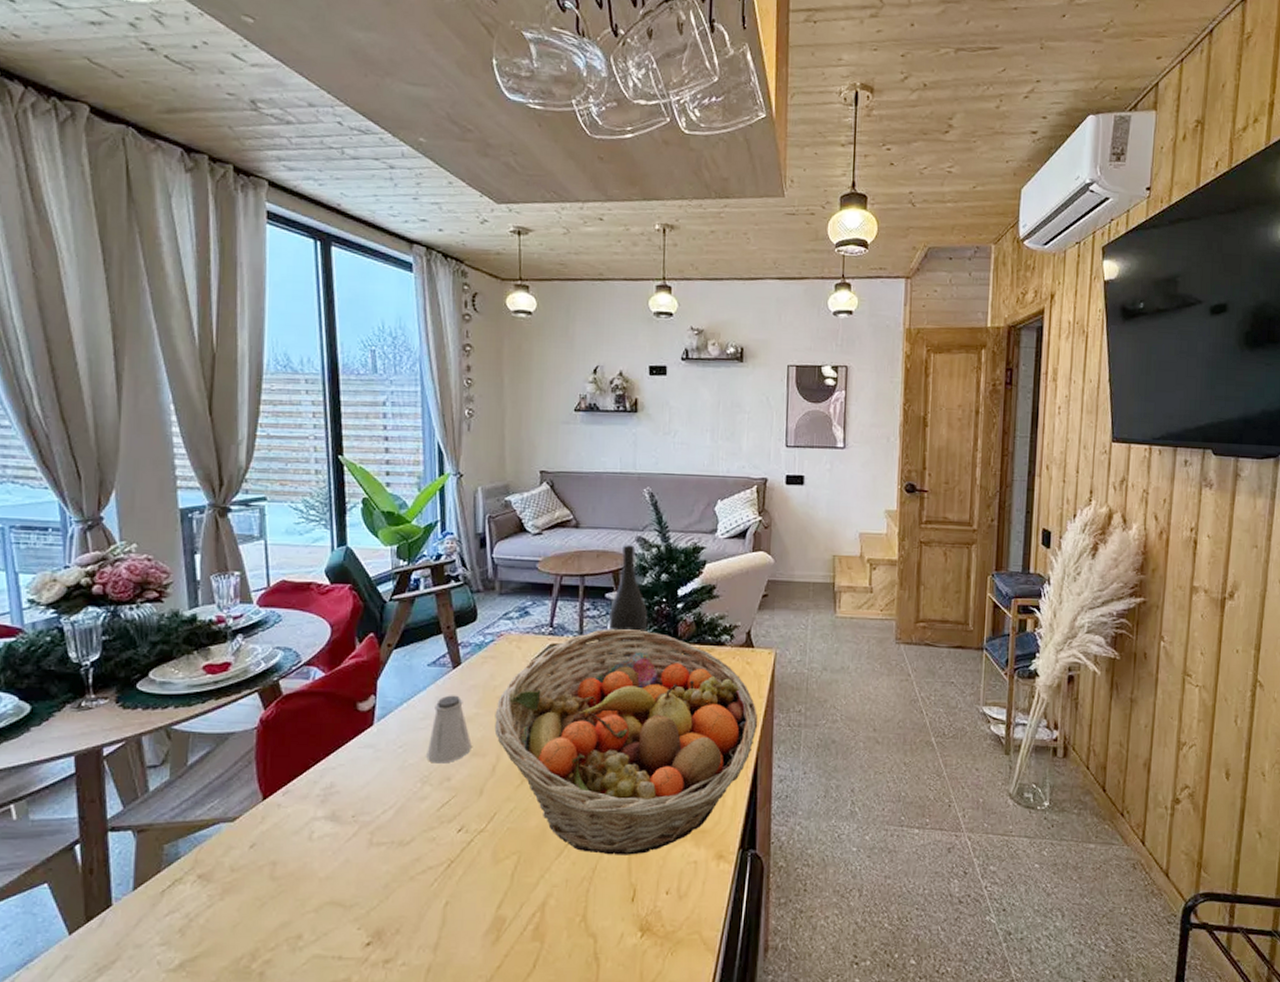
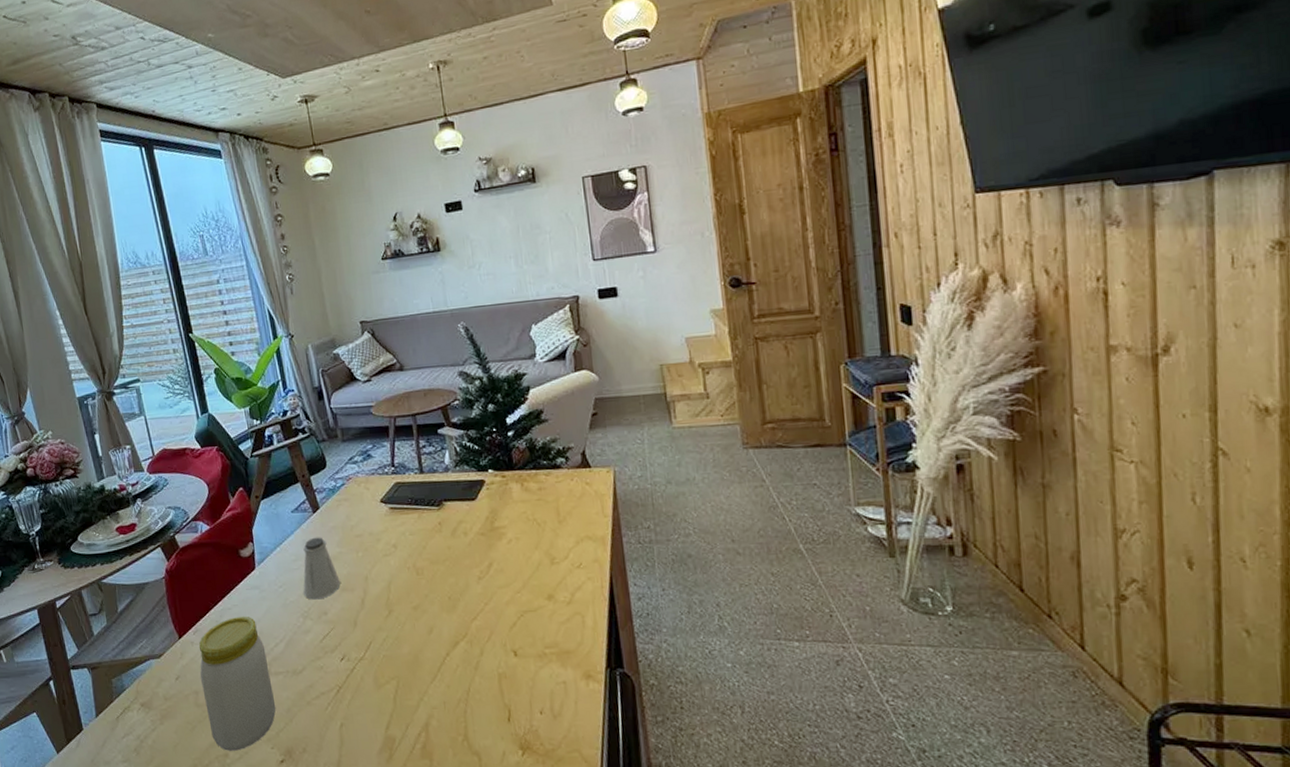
jar: none [282,777,372,932] -> present [198,616,276,751]
fruit basket: present [494,628,758,855] -> none [356,460,607,678]
wine bottle: present [608,545,648,656] -> none [444,380,483,488]

